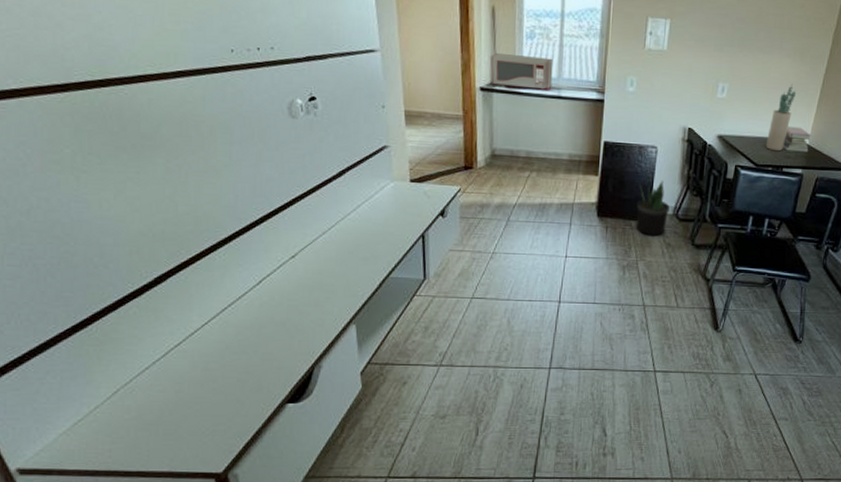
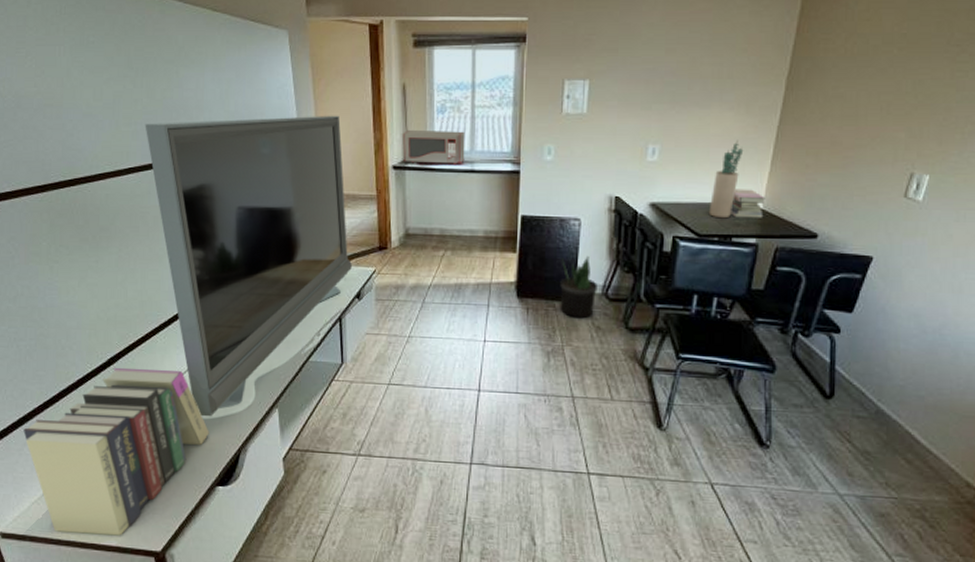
books: none [45,286,278,463] -> present [23,367,209,536]
television: none [197,23,436,335] -> present [145,115,352,417]

